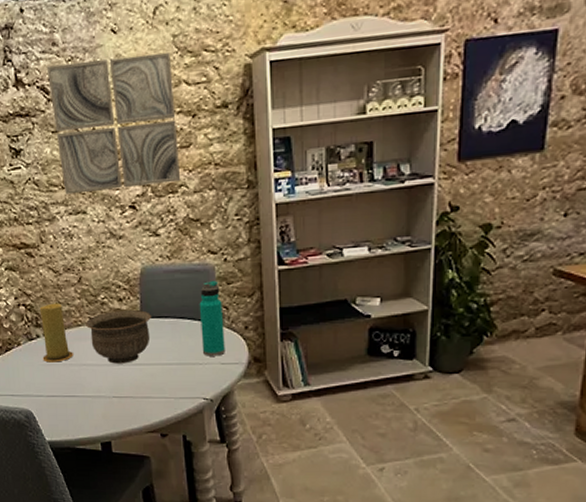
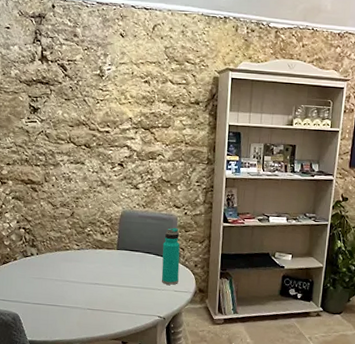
candle: present [39,303,73,363] -> none [33,229,60,277]
wall art: present [47,53,181,195] -> none [67,50,162,152]
bowl: present [85,309,152,364] -> none [72,241,126,284]

